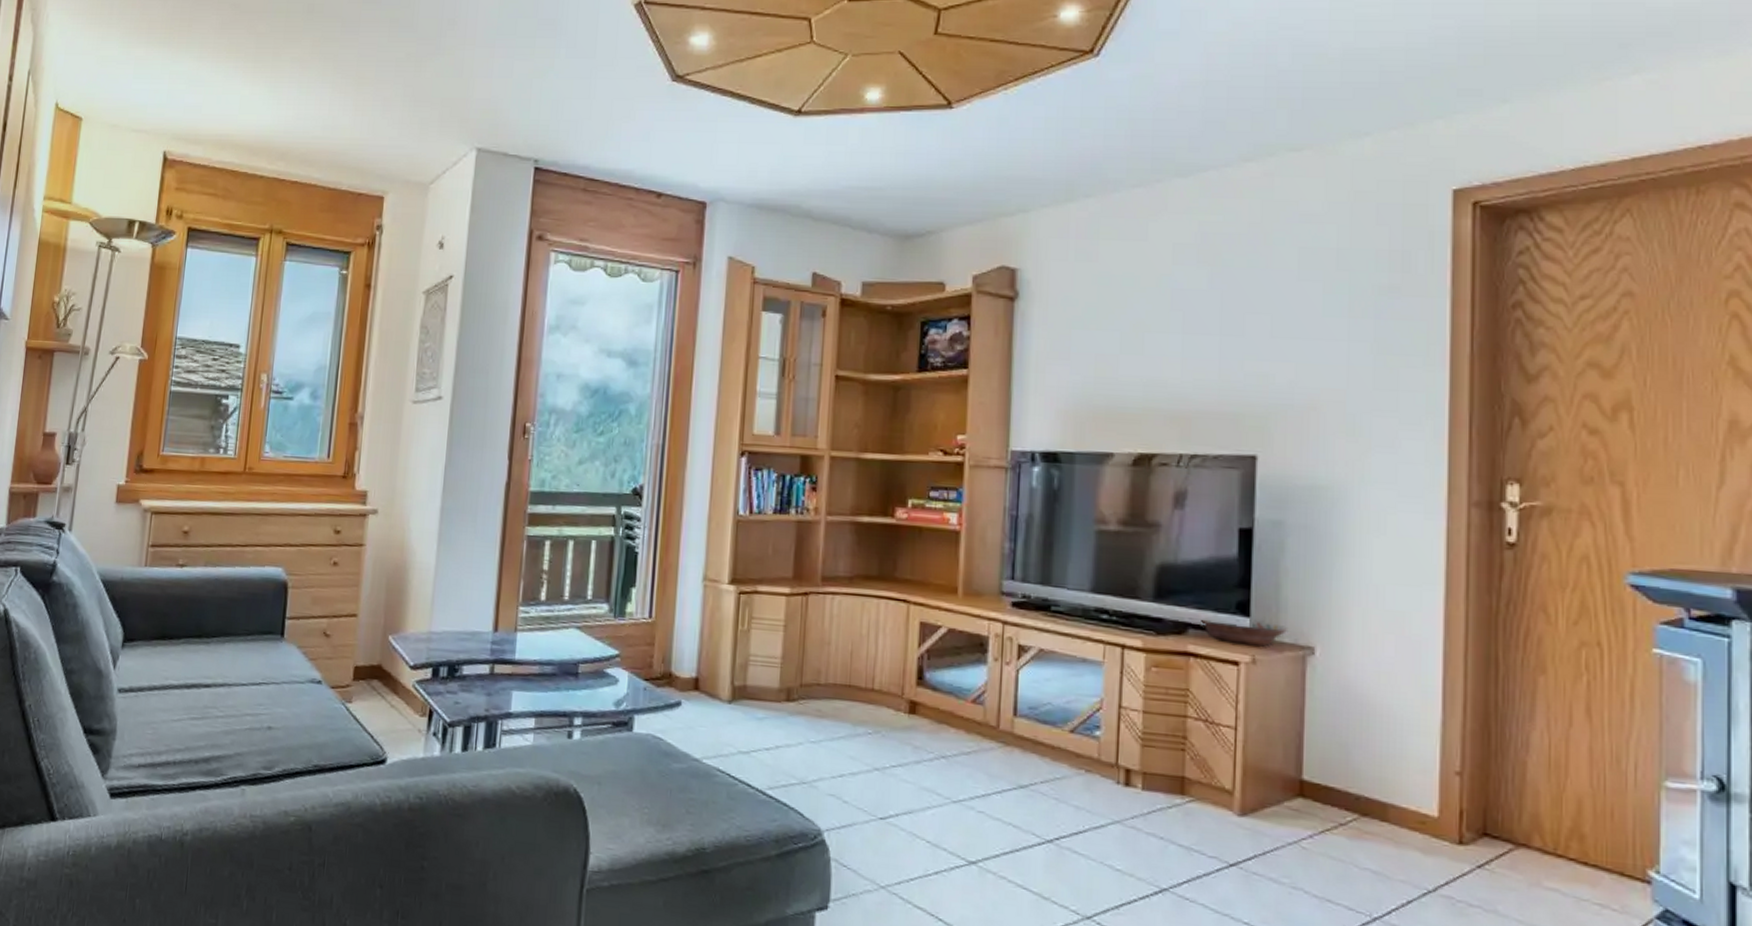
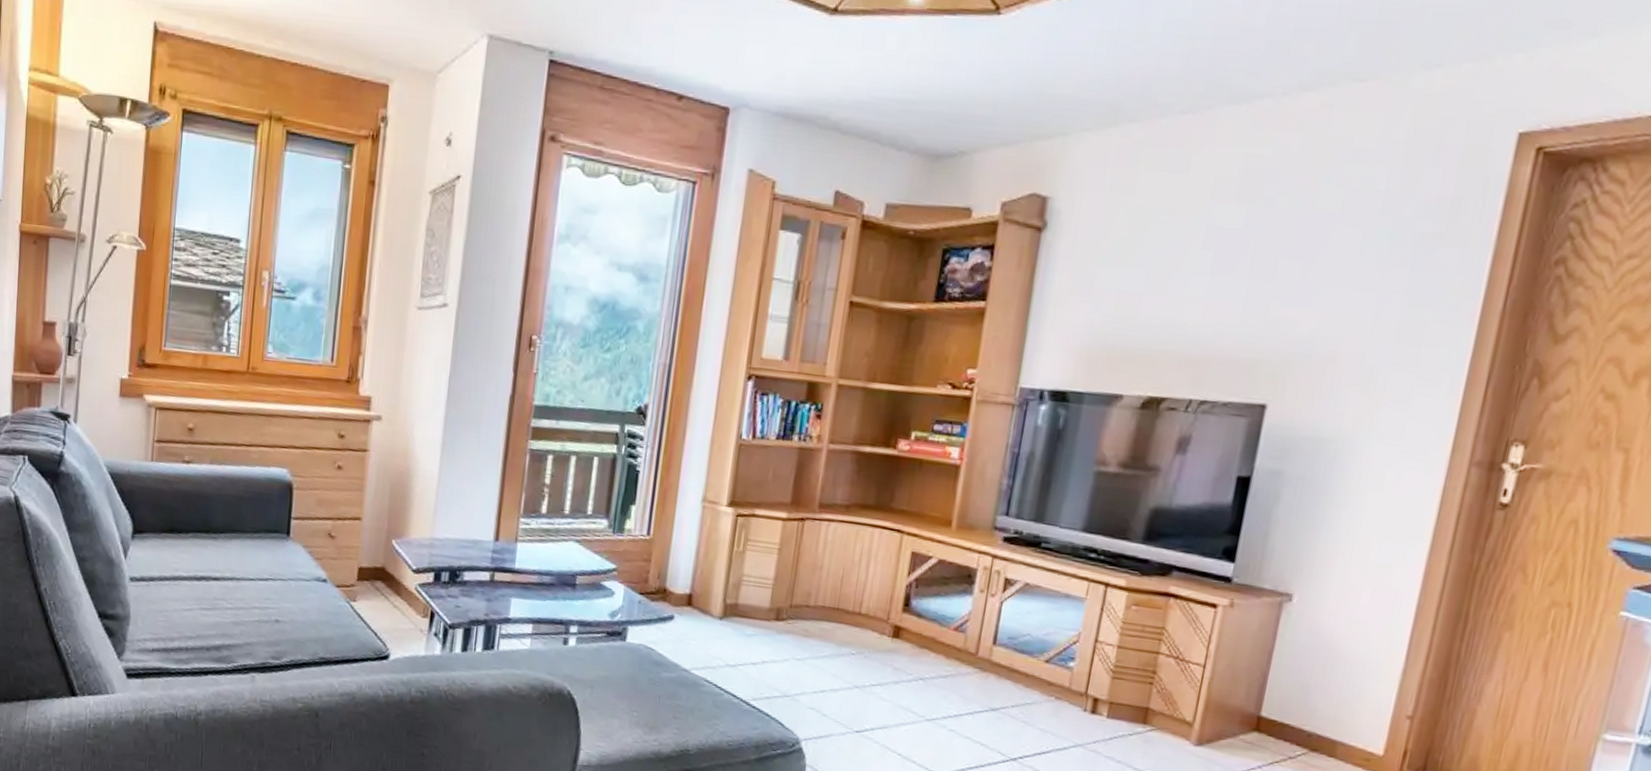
decorative bowl: present [1199,619,1289,647] -> none [1184,562,1271,592]

